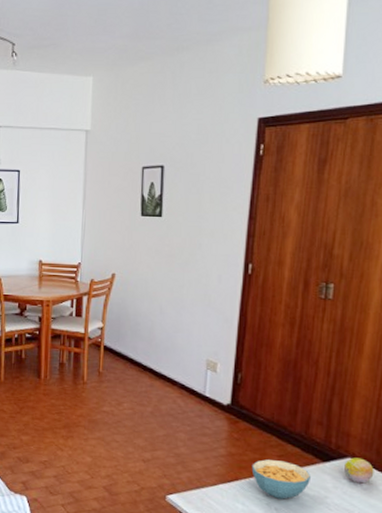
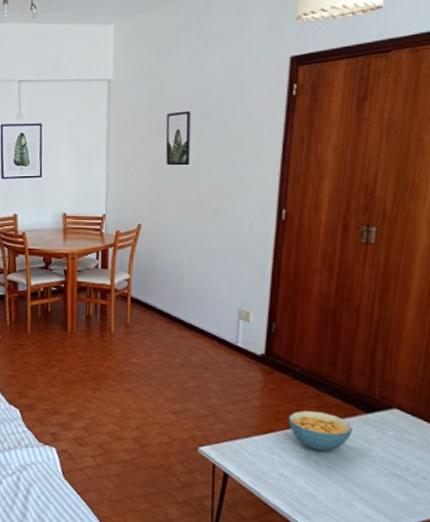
fruit: present [344,457,374,484] -> none [389,408,423,436]

